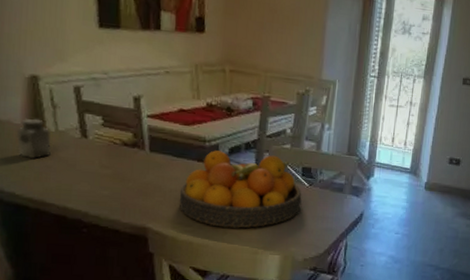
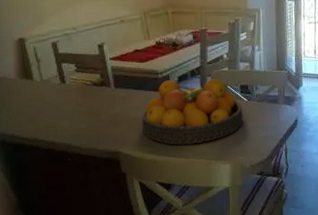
salt shaker: present [16,118,52,159] -> none [11,72,39,105]

